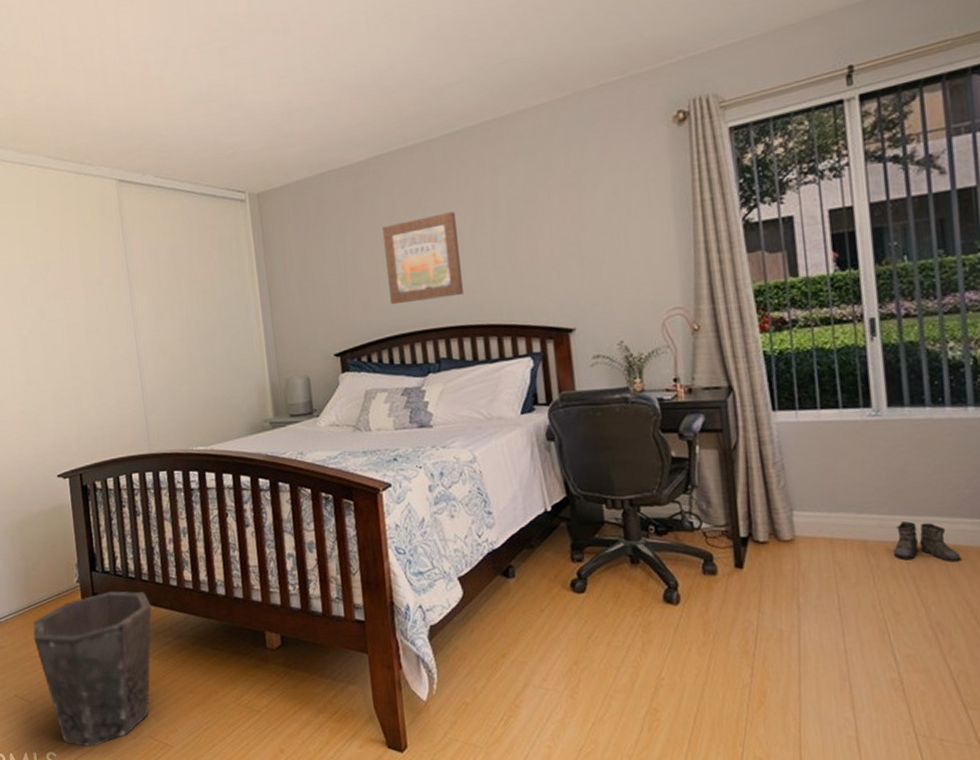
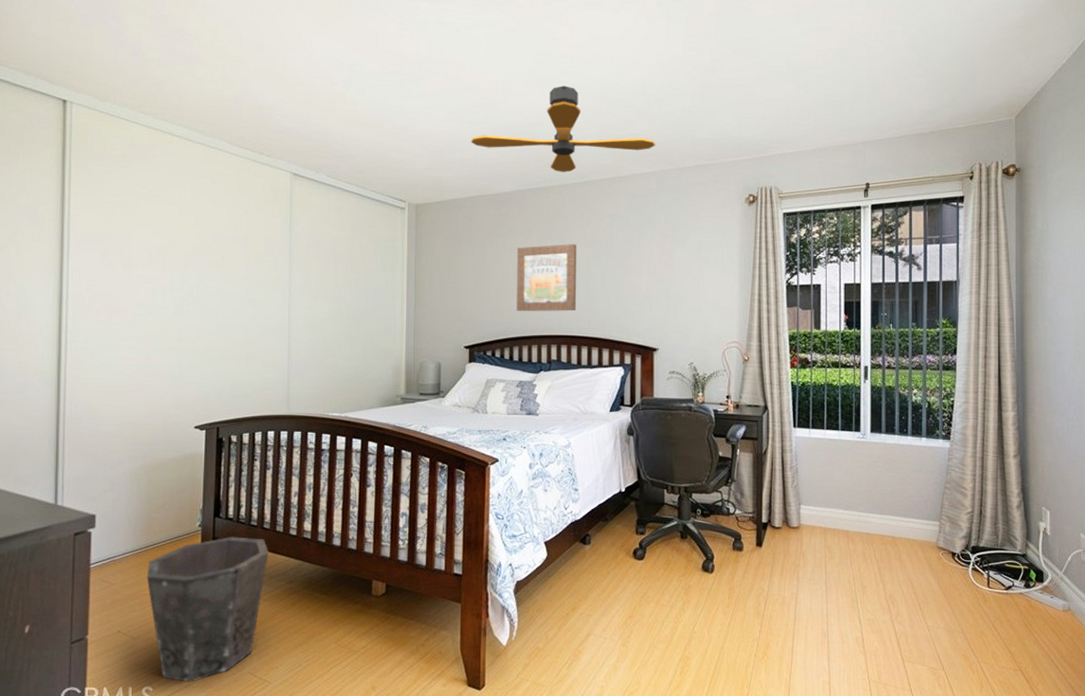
ceiling fan: none [310,14,543,125] -> present [470,86,656,172]
boots: present [887,521,962,562] -> none [862,518,909,551]

